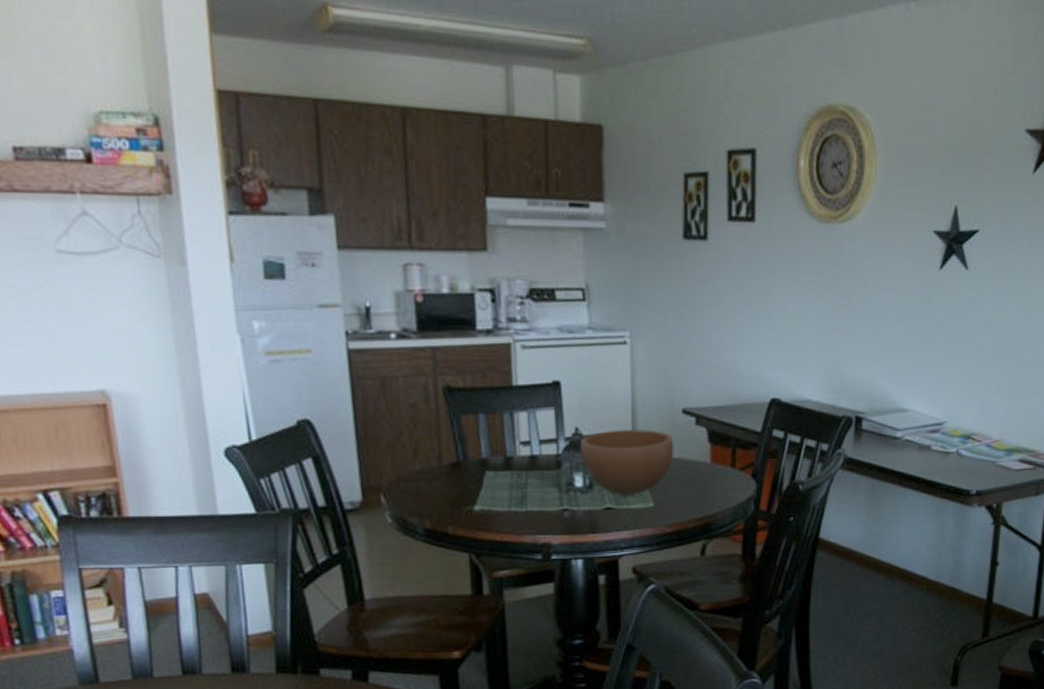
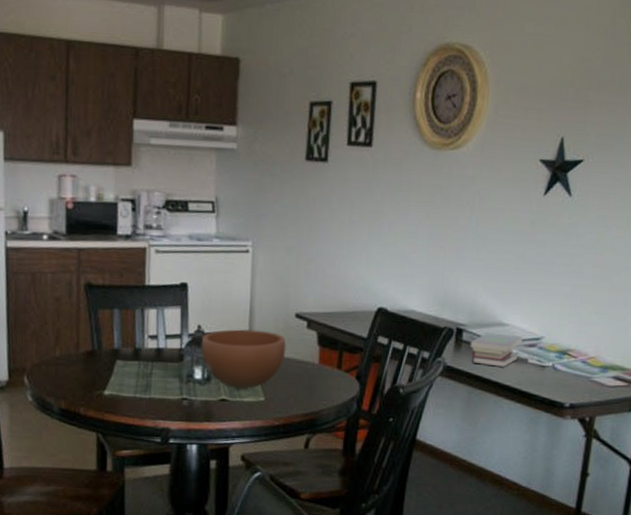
books: none [870,420,925,457] -> present [470,332,523,368]

